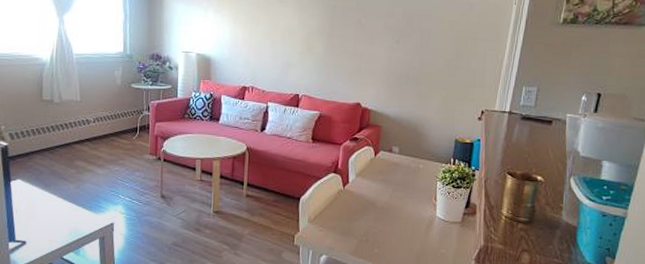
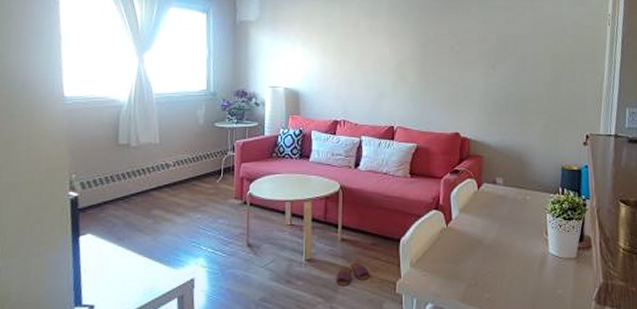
slippers: none [240,216,270,237] -> present [336,262,369,287]

